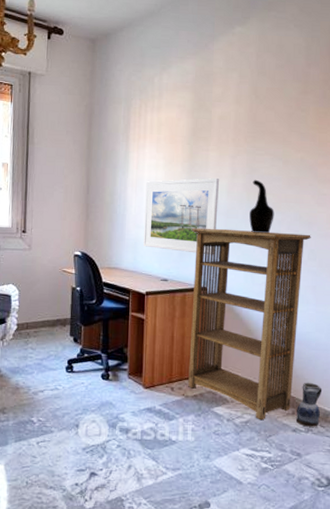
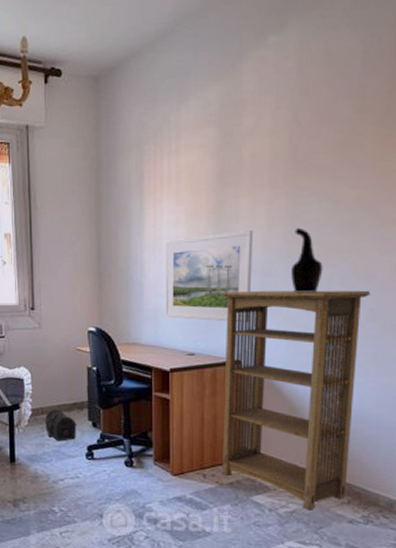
treasure chest: none [29,324,59,355] -> present [46,409,77,441]
ceramic jug: present [297,382,322,427] -> none [353,466,386,518]

